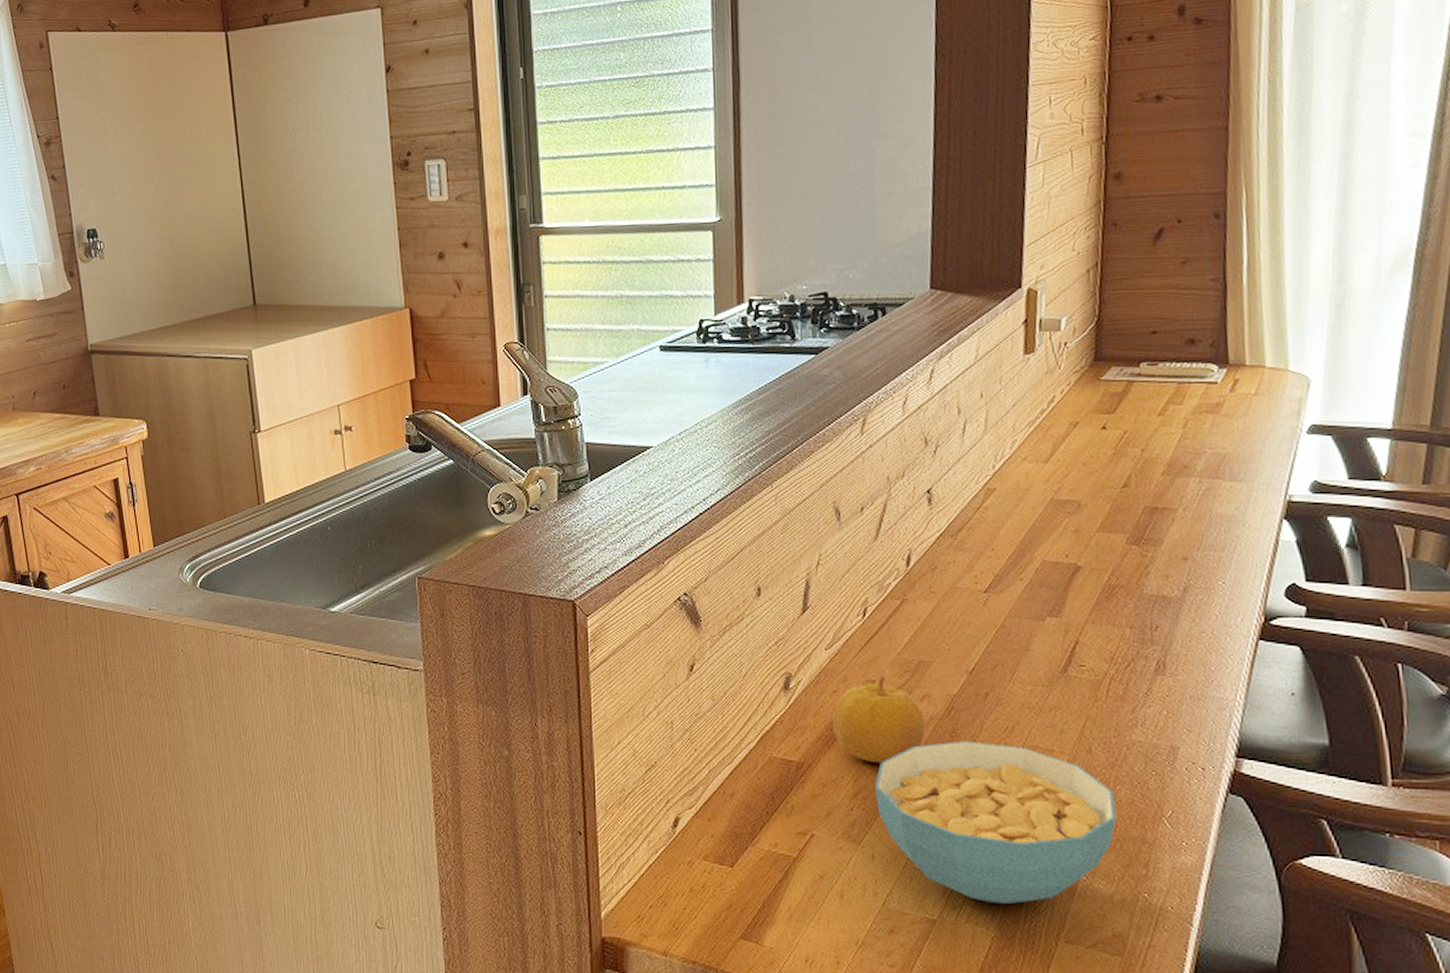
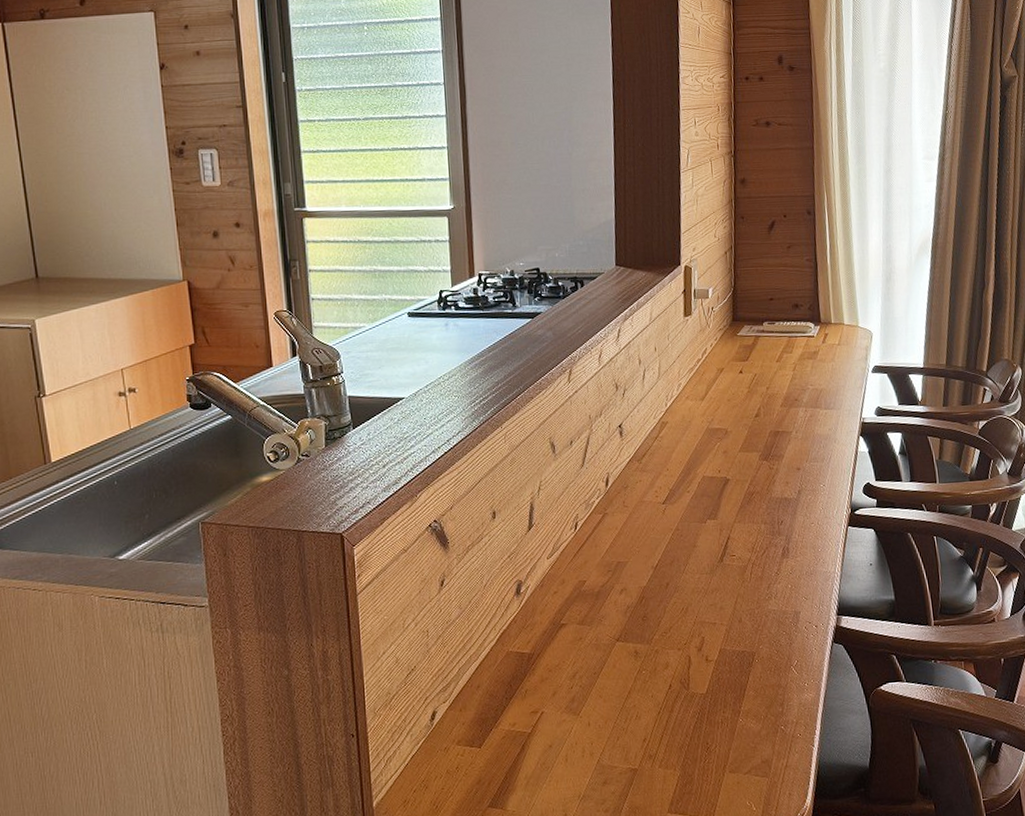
fruit: present [831,675,925,764] -> none [554,576,624,648]
cereal bowl: present [874,741,1117,905] -> none [588,622,761,750]

